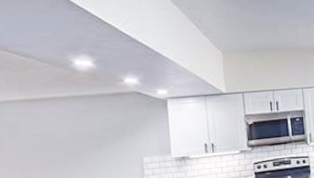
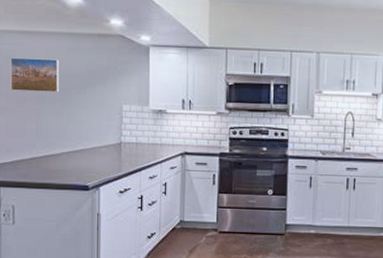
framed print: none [13,122,73,161] -> present [10,57,60,93]

